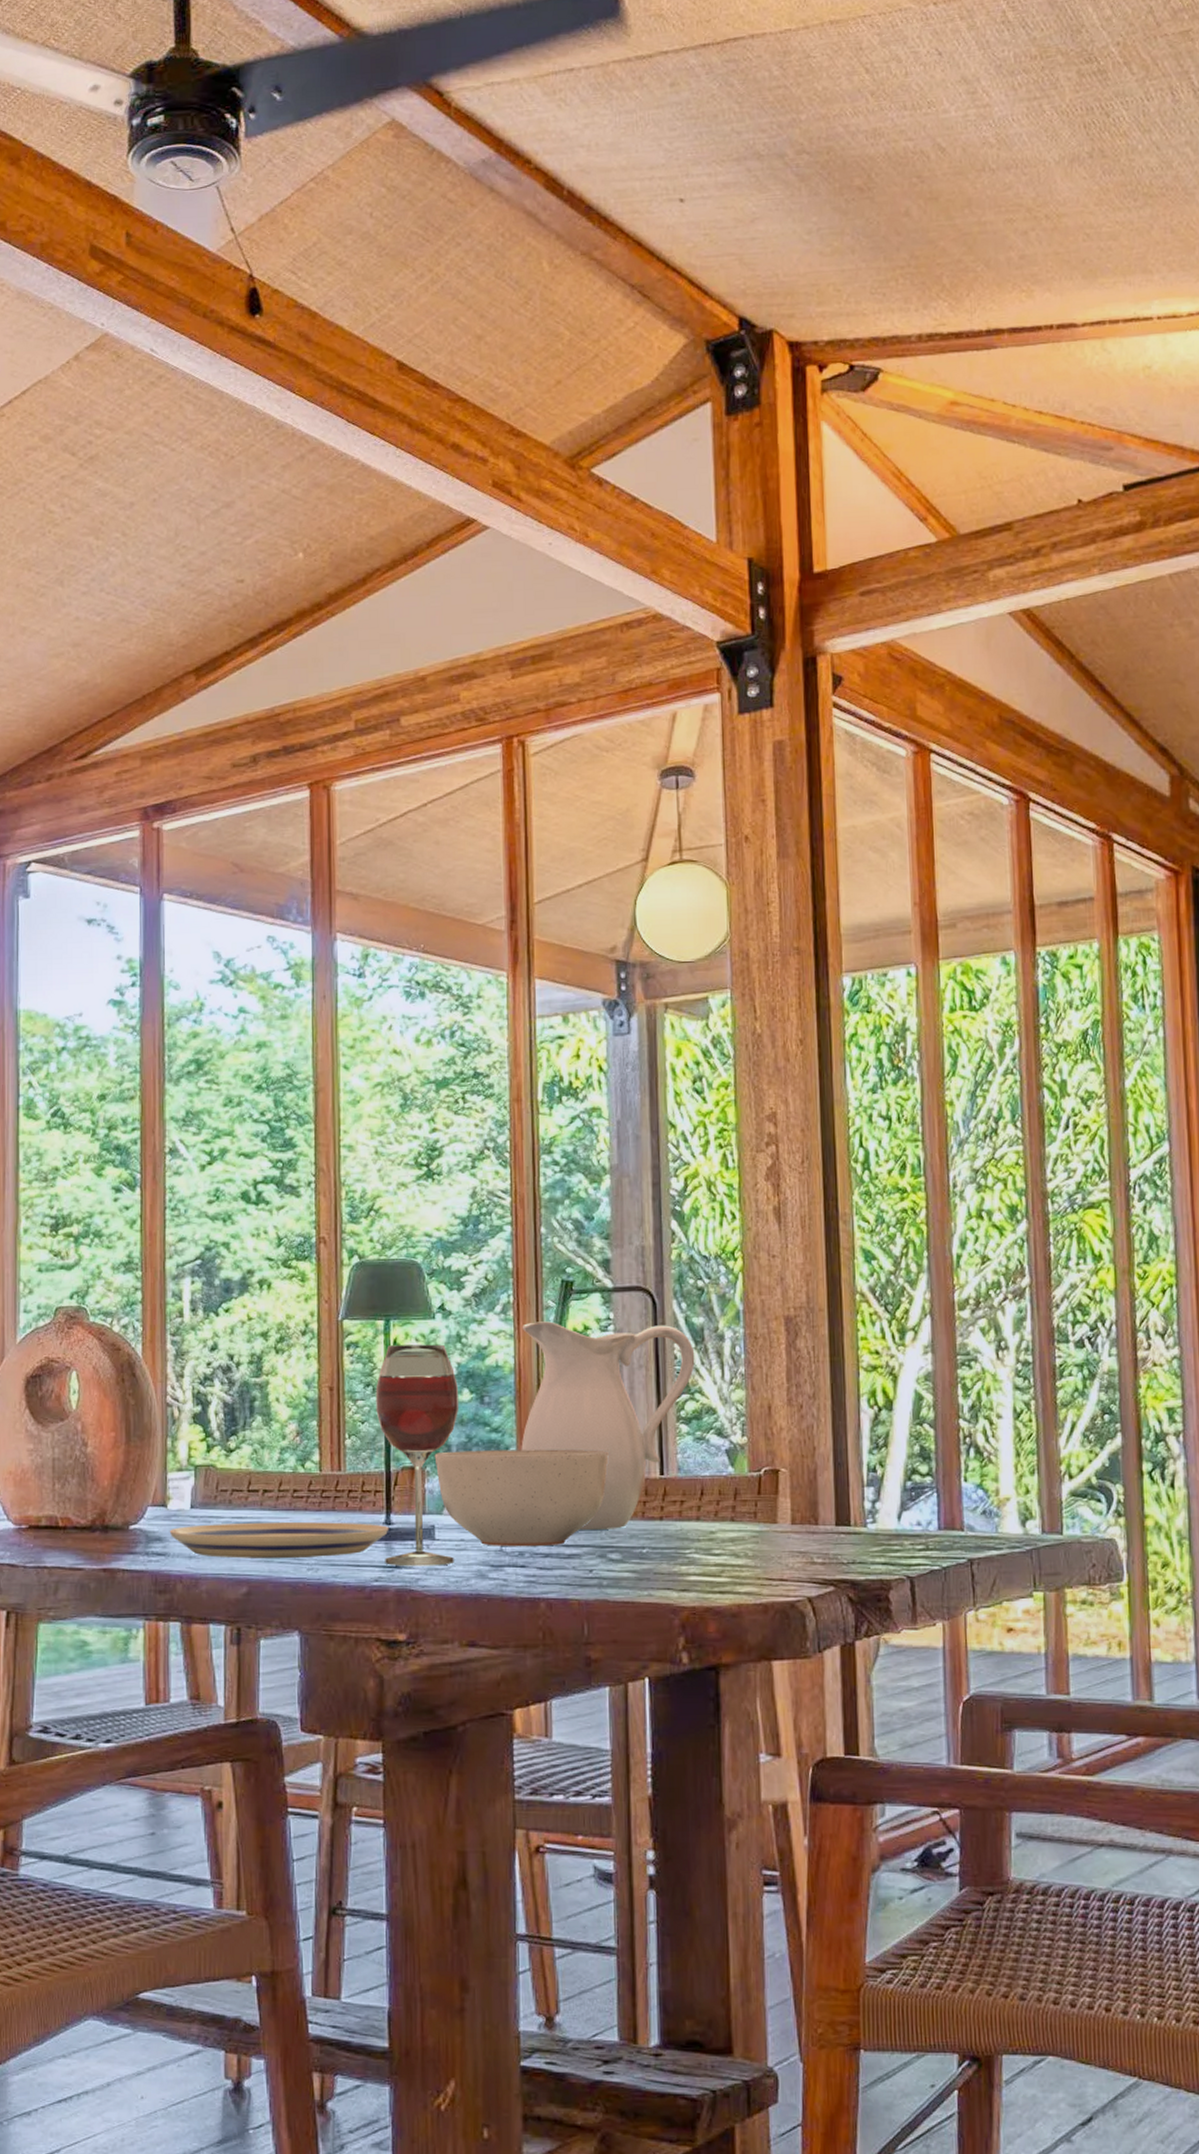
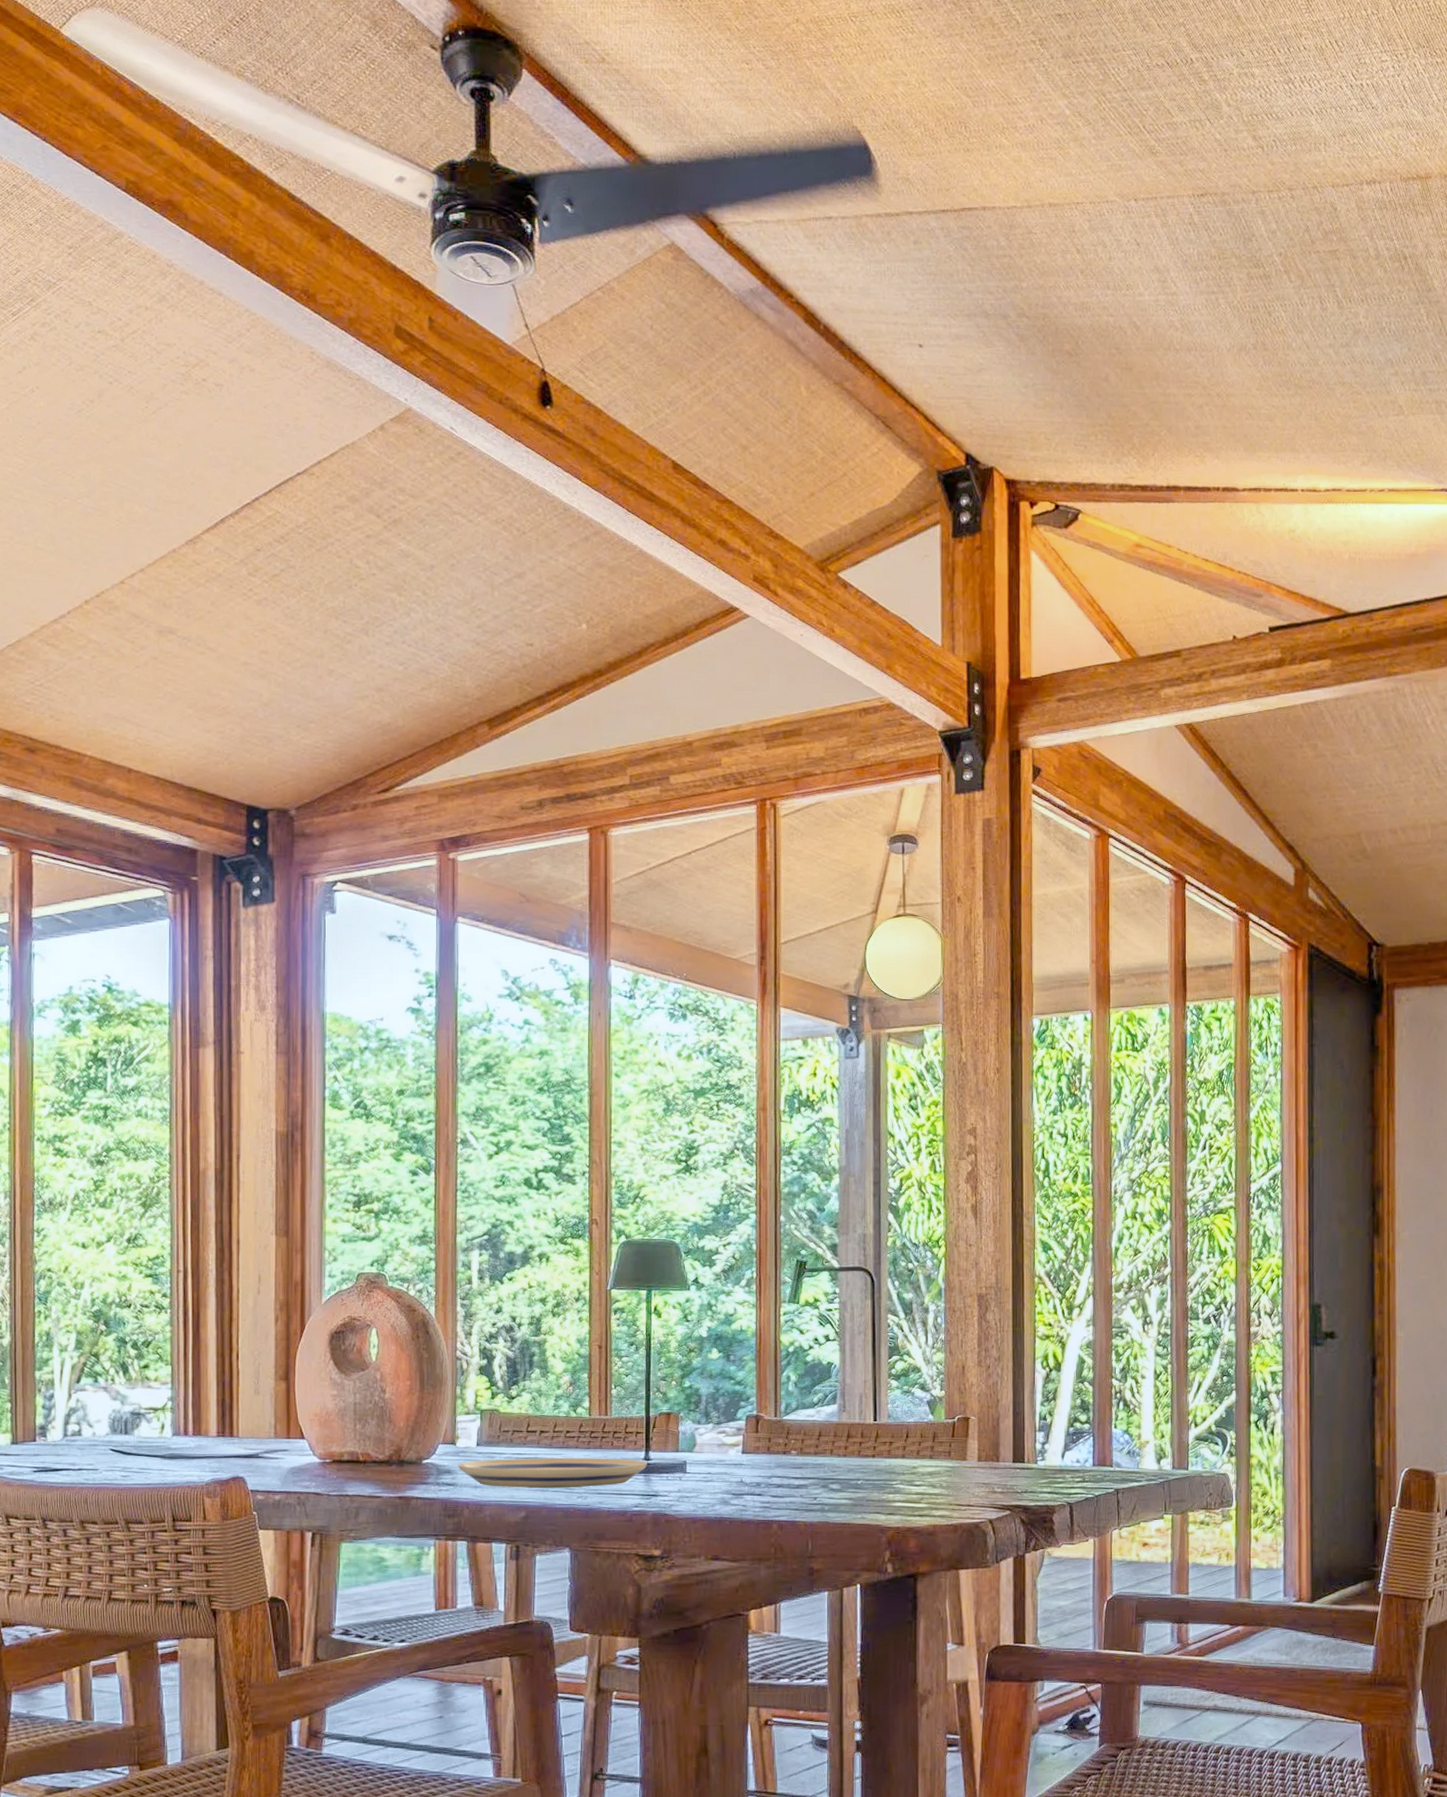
wineglass: present [375,1344,458,1567] -> none [638,1311,708,1495]
bowl: present [434,1449,609,1547] -> none [687,1399,832,1479]
pitcher: present [521,1321,695,1530] -> none [760,1294,905,1465]

